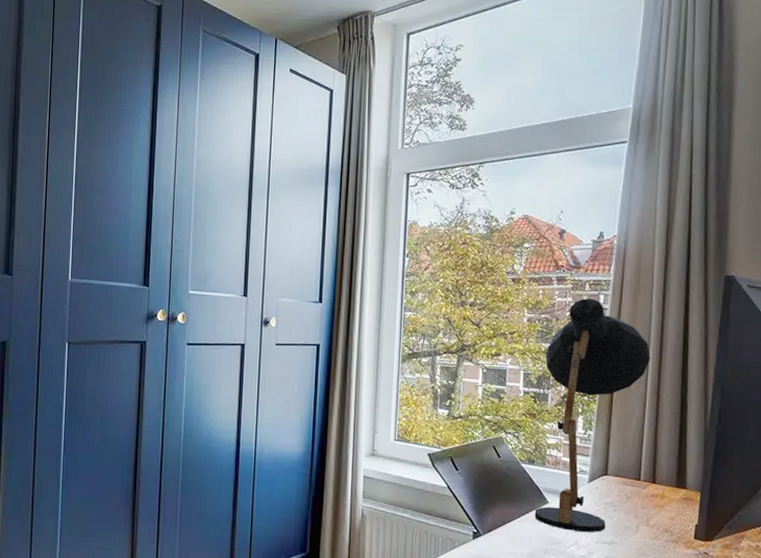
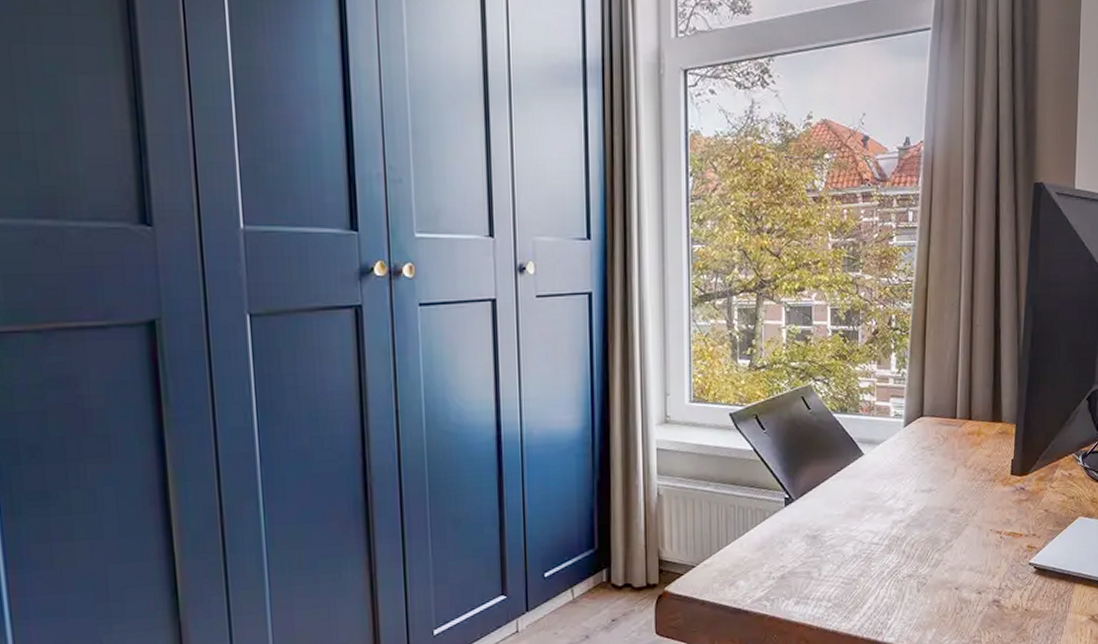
desk lamp: present [534,298,650,532] -> none [849,217,962,483]

